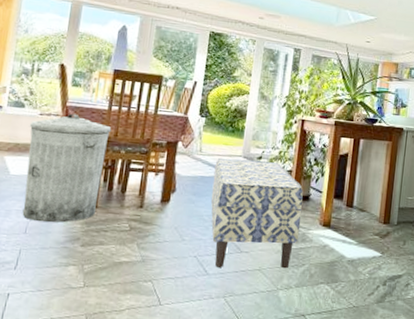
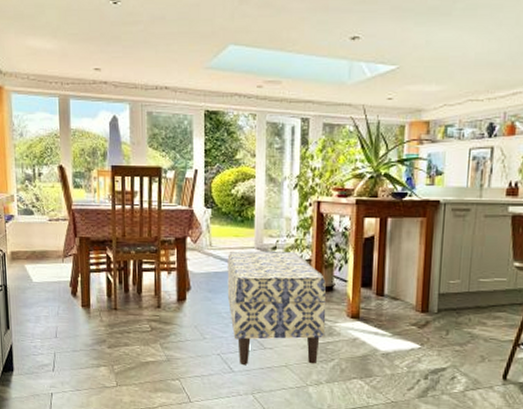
trash can: present [22,113,112,223] -> none [41,216,119,327]

